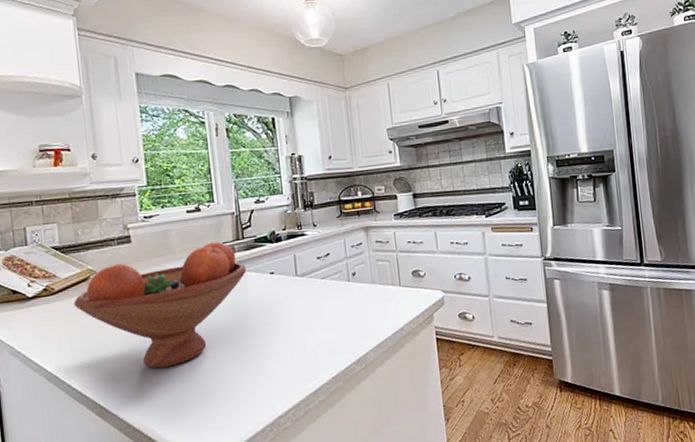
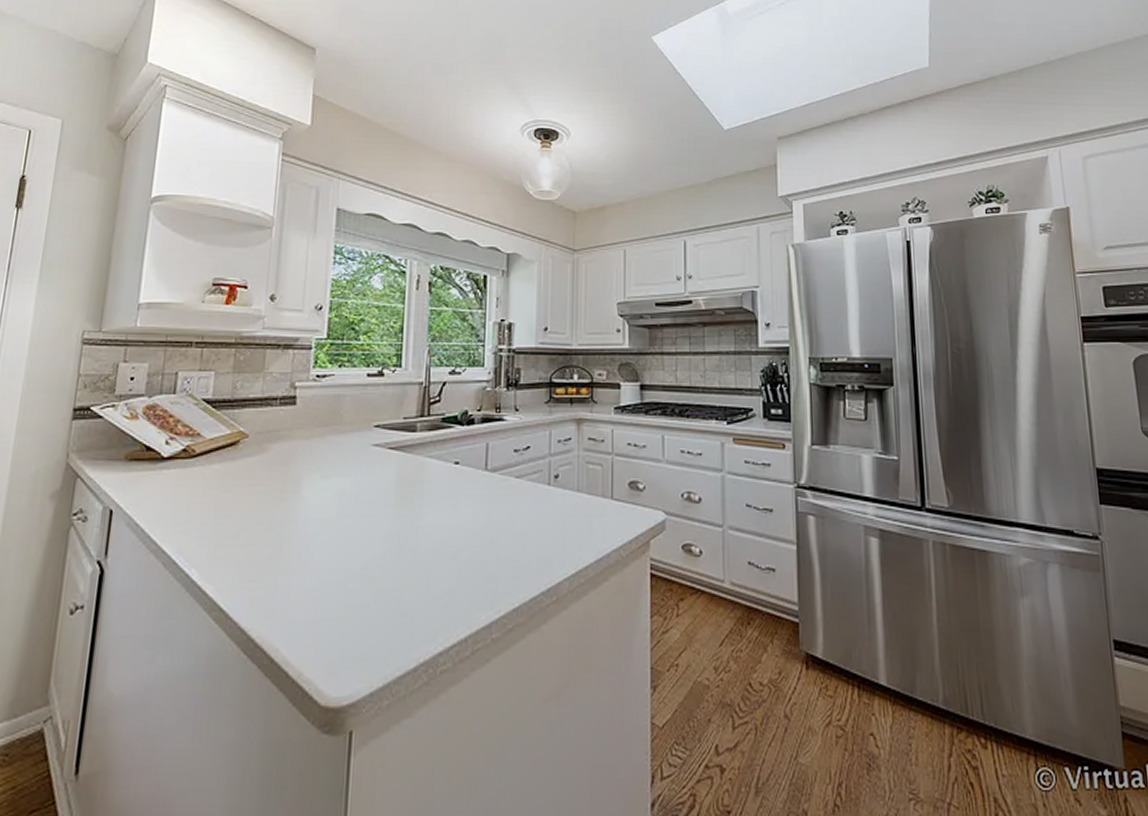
fruit bowl: present [74,241,246,369] -> none [214,416,426,568]

